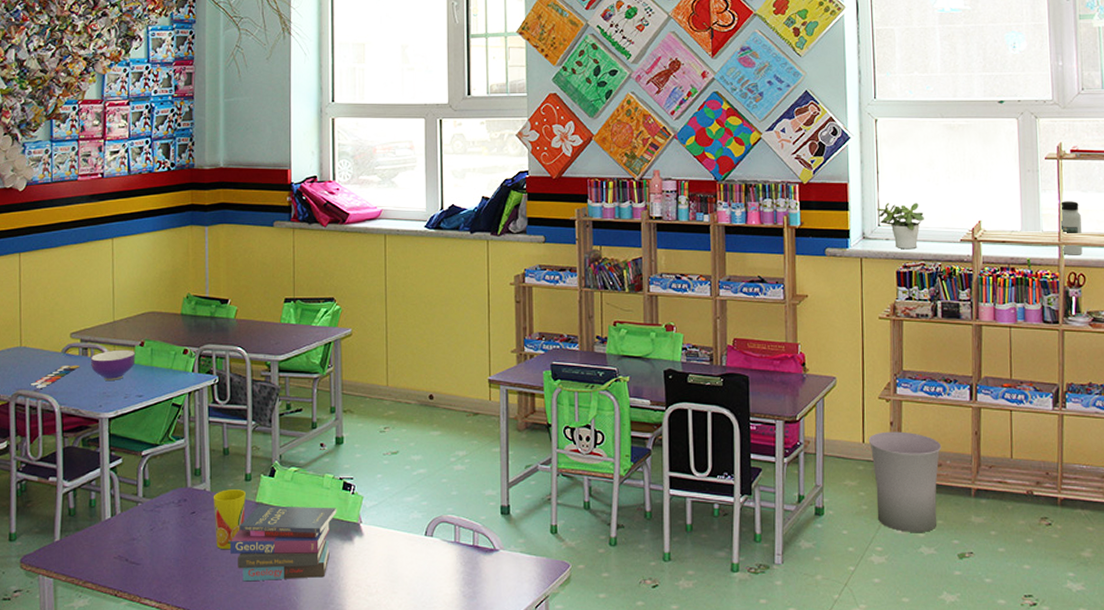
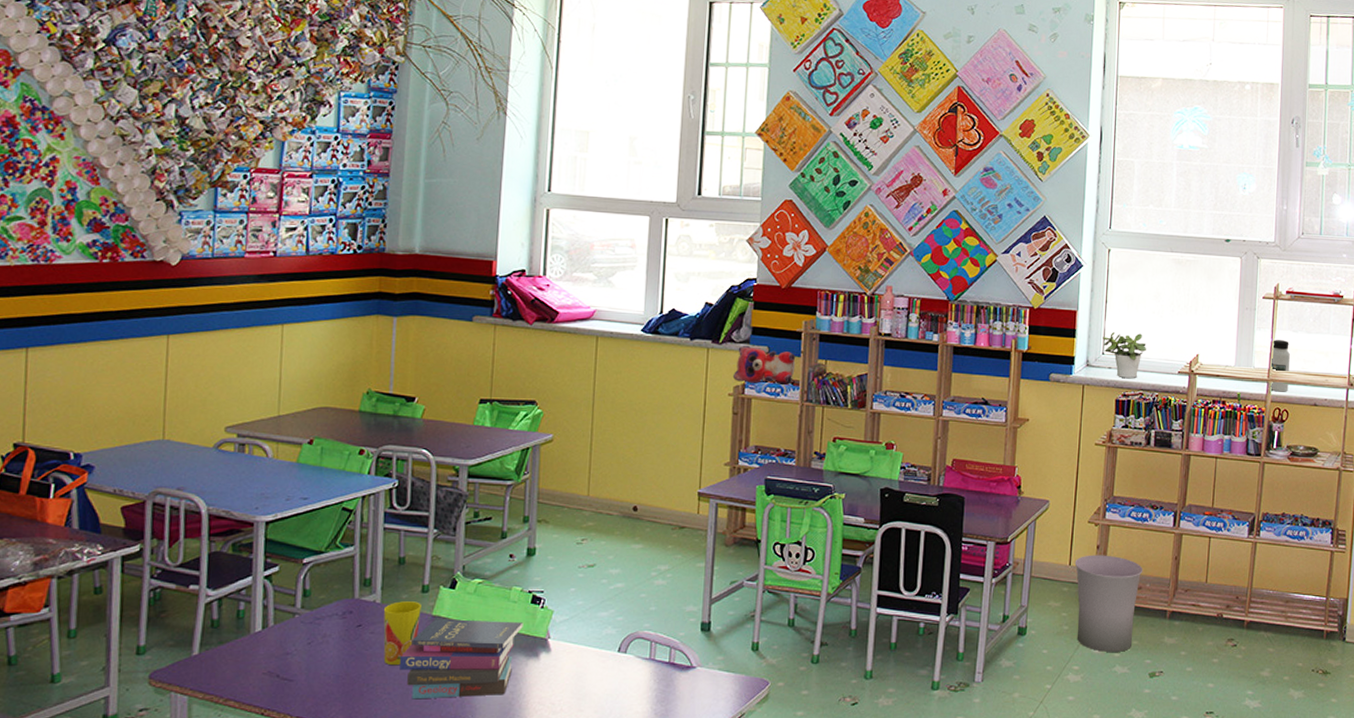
paint palette: present [31,364,80,388] -> none [173,461,235,487]
bowl: present [90,349,136,382] -> none [247,447,303,482]
stuffed animal: none [512,236,572,272] -> present [732,346,796,384]

